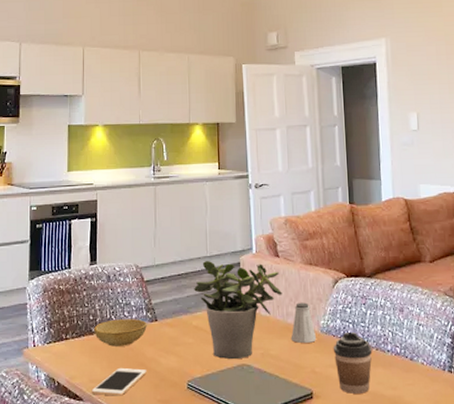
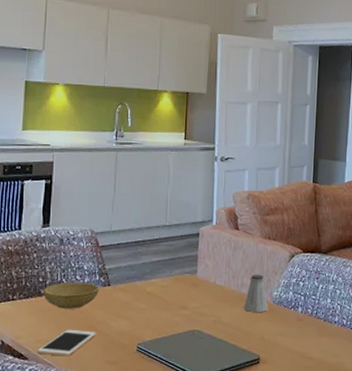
potted plant: present [194,261,282,360] -> none [150,230,239,326]
coffee cup: present [333,332,372,394] -> none [283,304,320,360]

